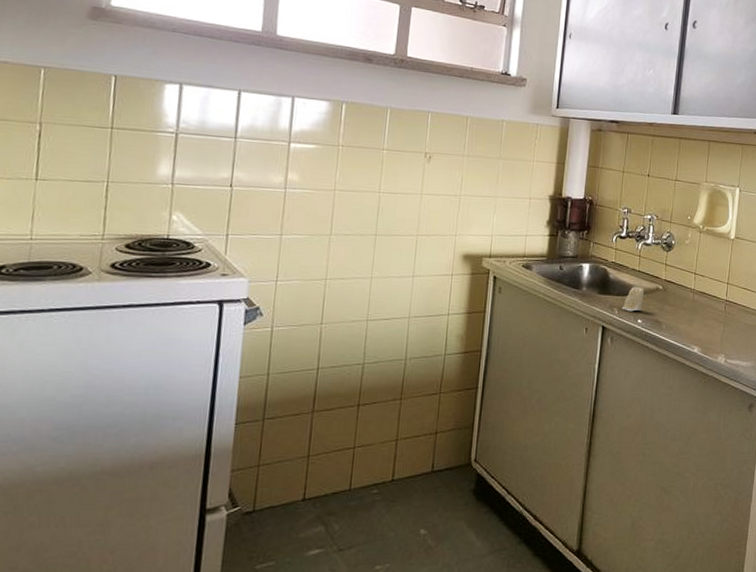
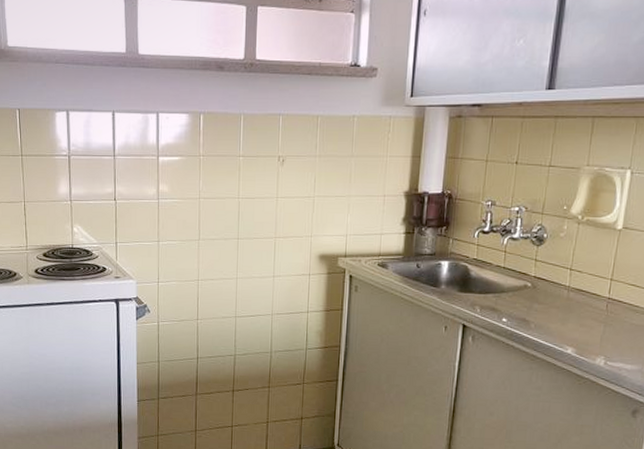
sponge: present [622,286,644,312] -> none [484,283,510,310]

